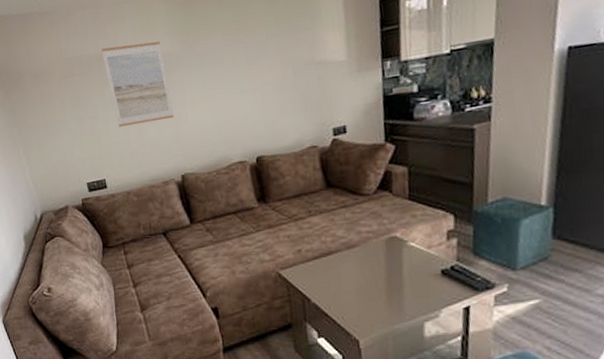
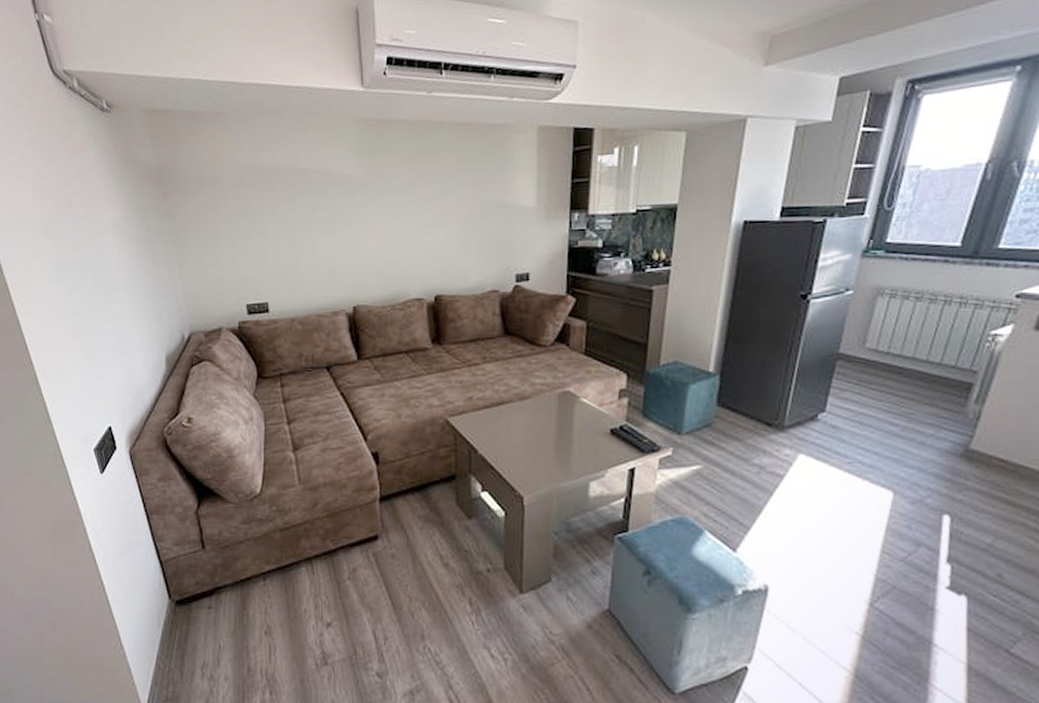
wall art: present [101,41,174,127] -> none [278,160,351,248]

